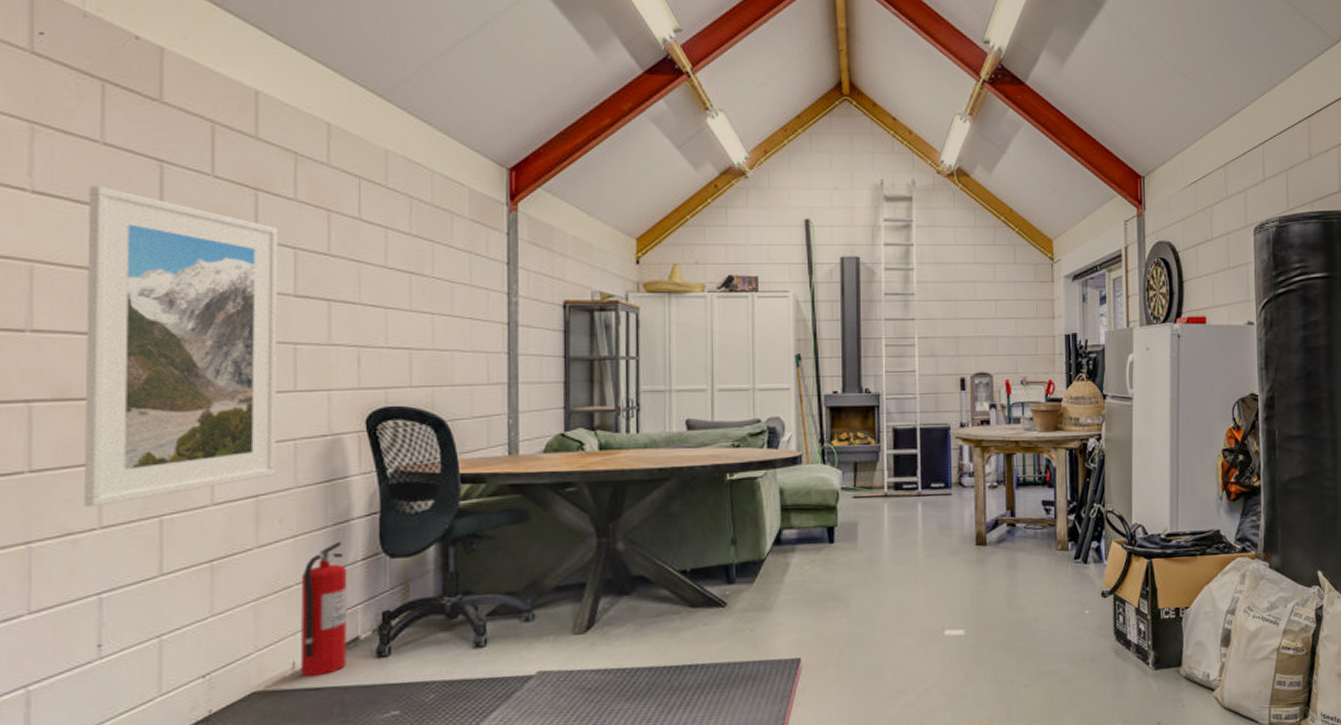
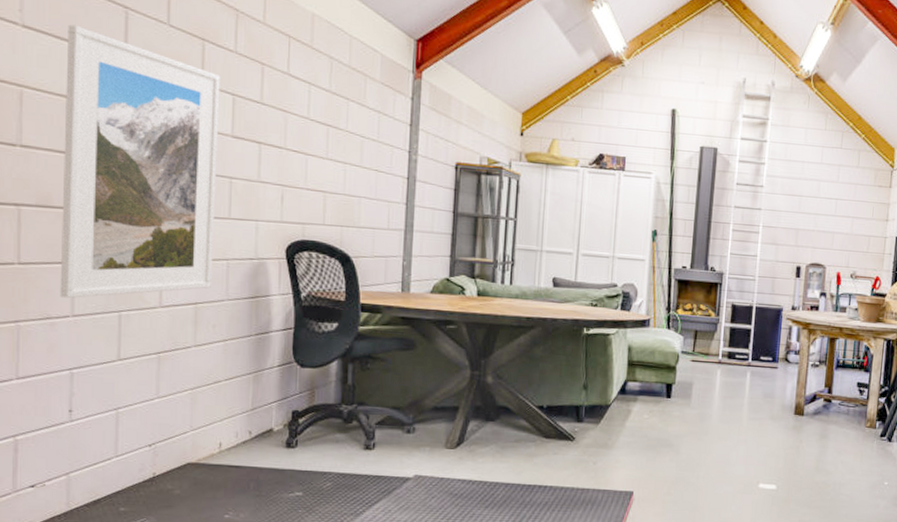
fire extinguisher: present [300,541,348,677] -> none [225,348,266,457]

